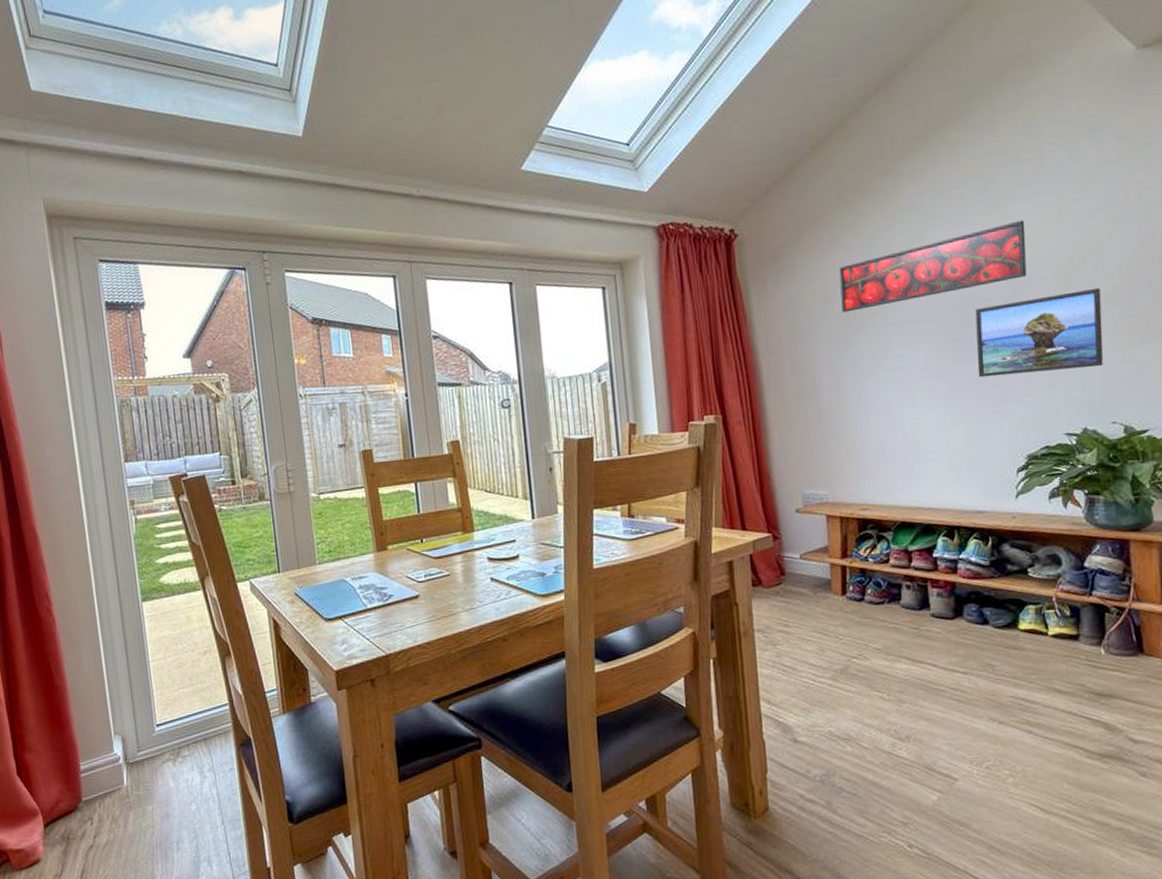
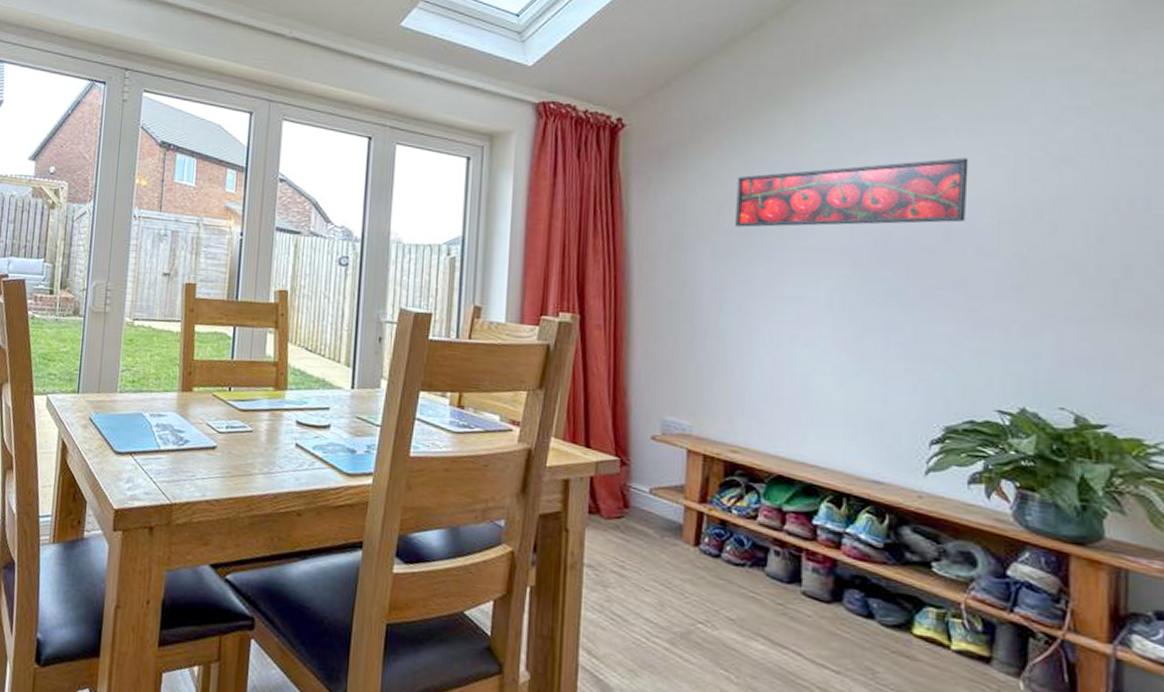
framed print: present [975,287,1104,378] -> none [892,247,1057,340]

